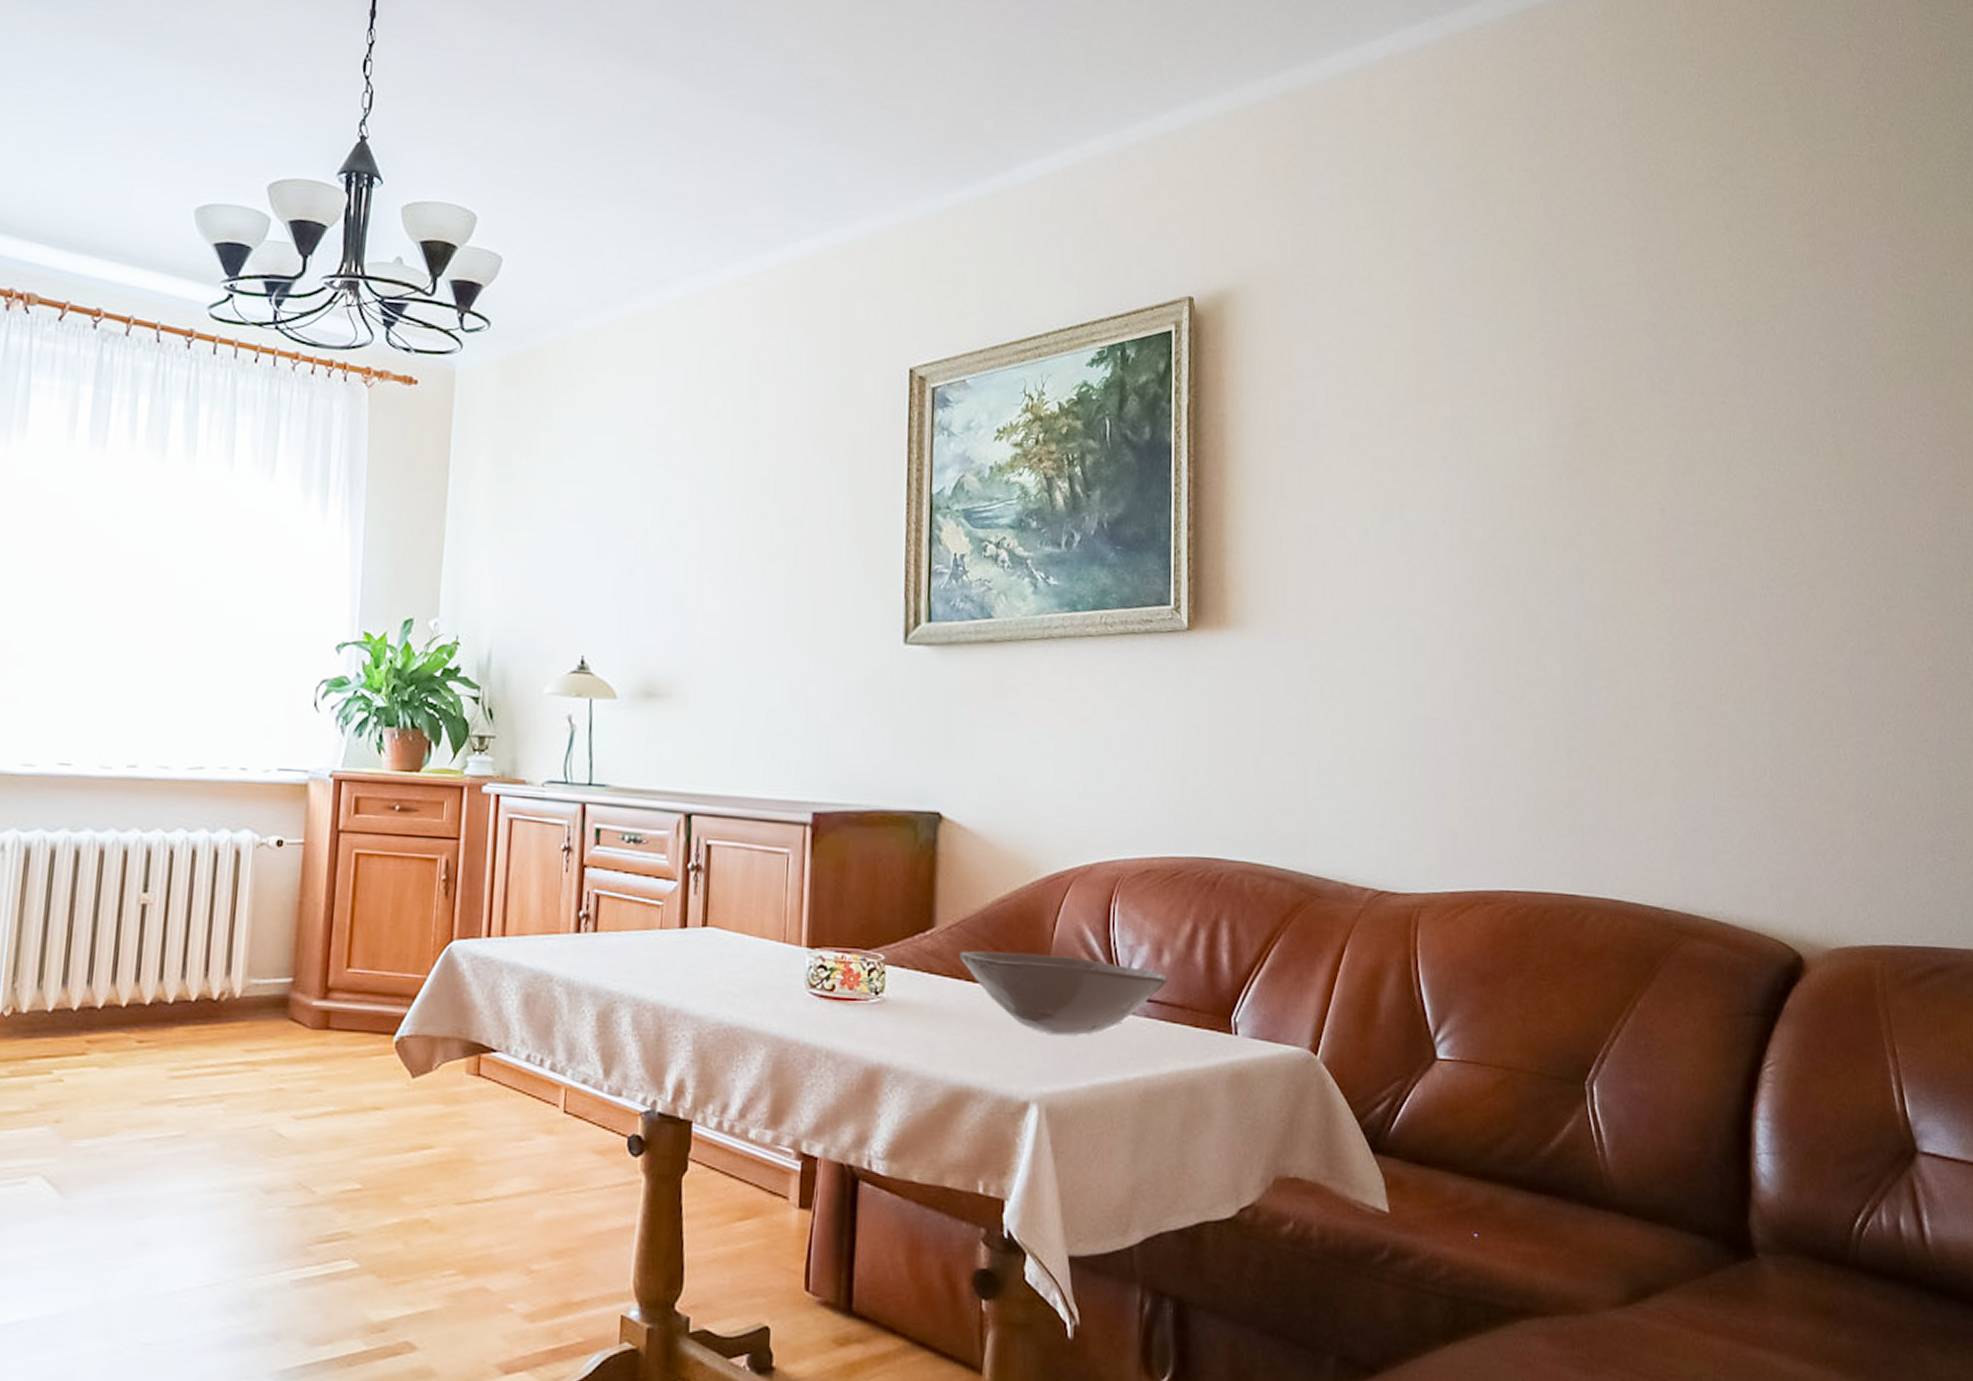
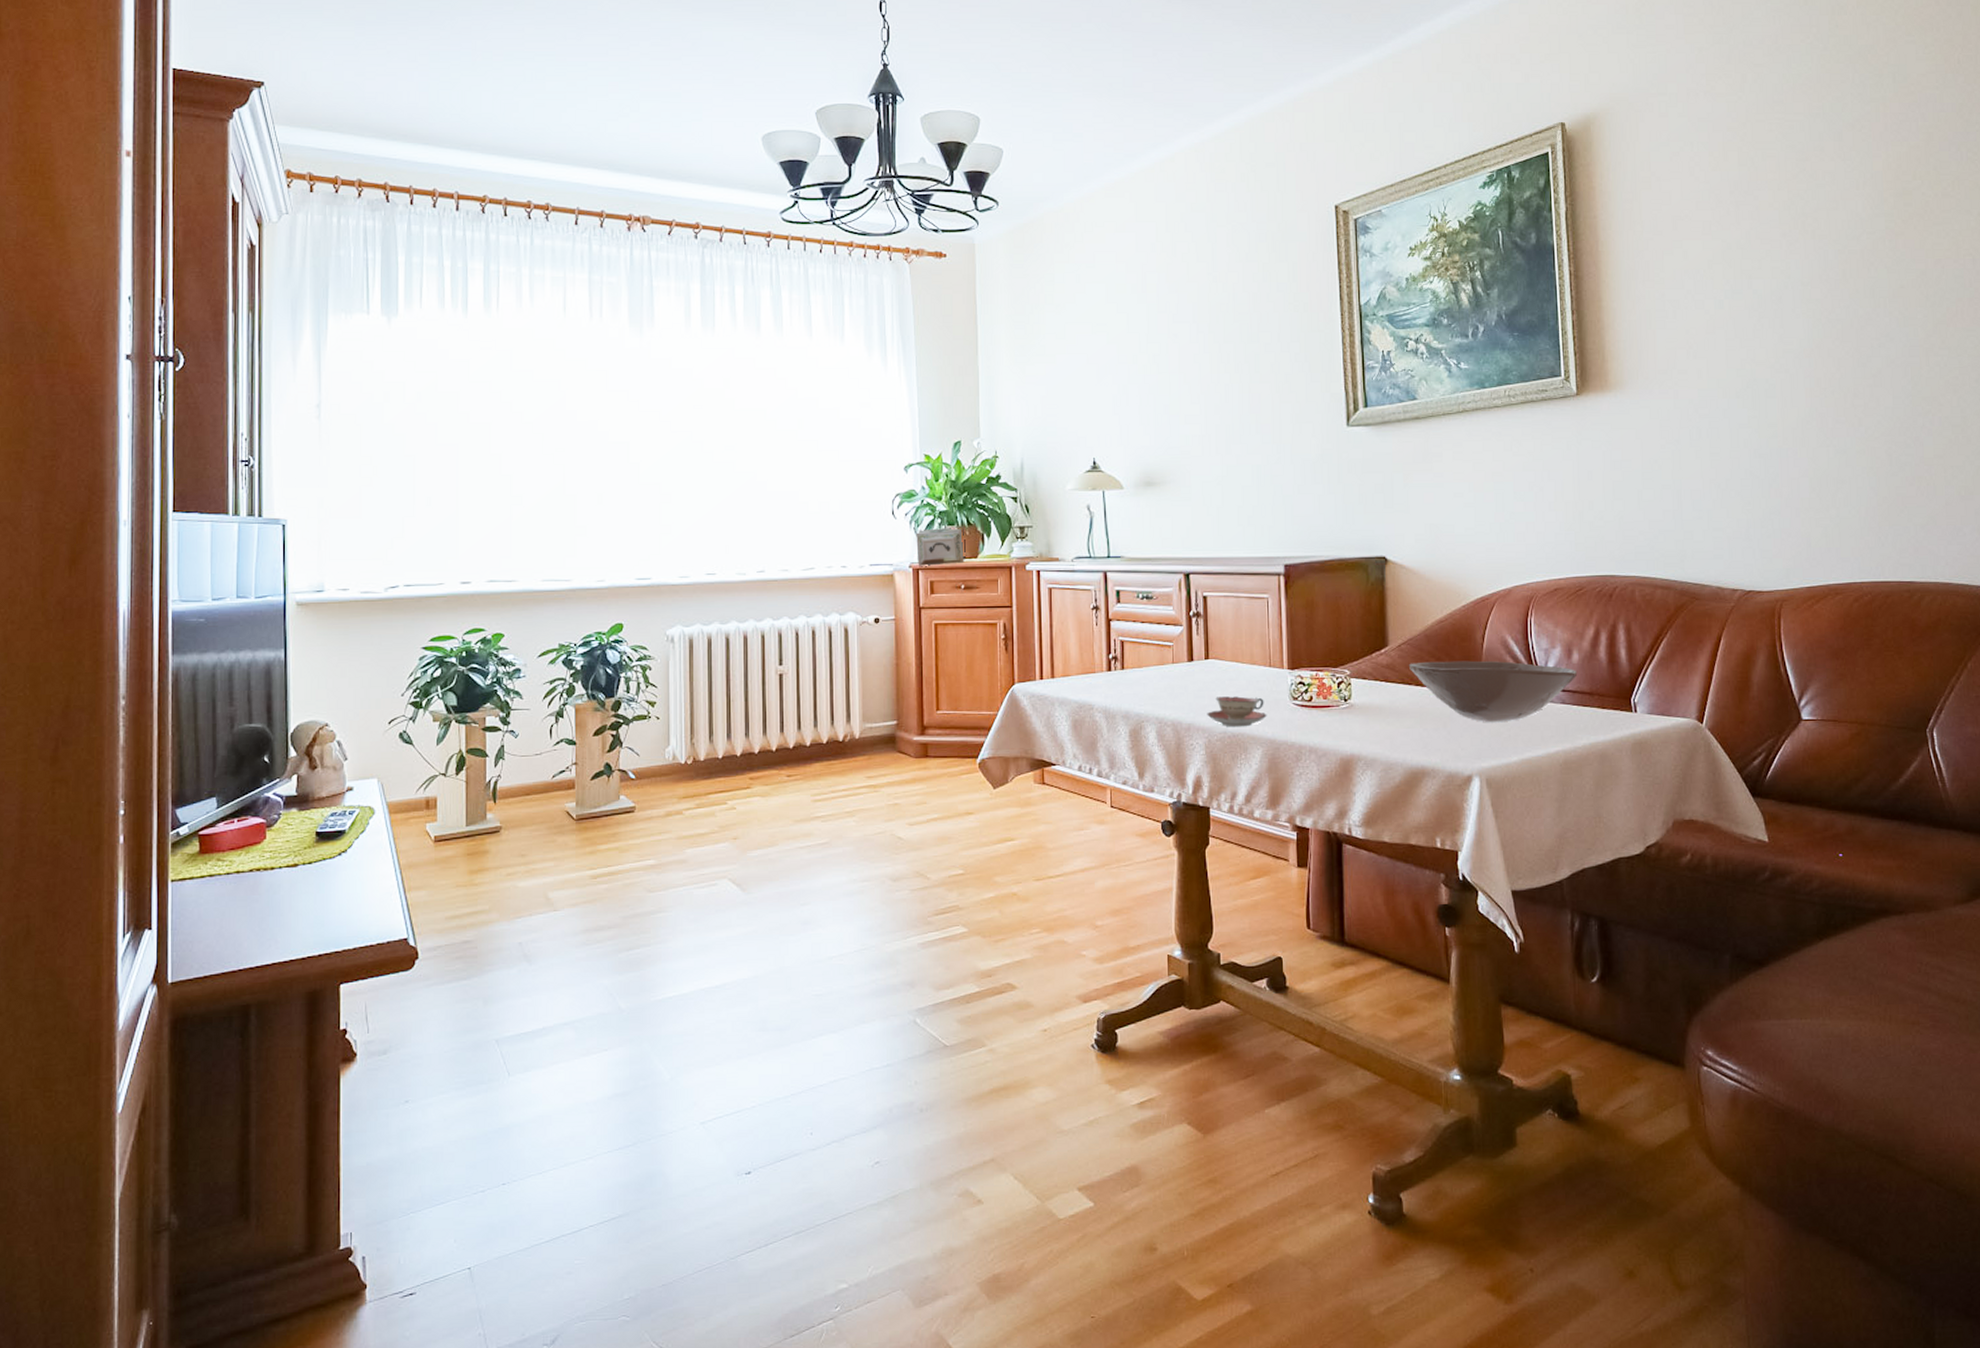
decorative box: none [341,728,407,778] -> present [916,527,966,566]
teacup: none [699,976,776,1019] -> present [1207,696,1267,727]

